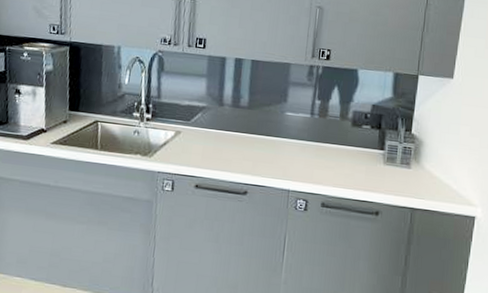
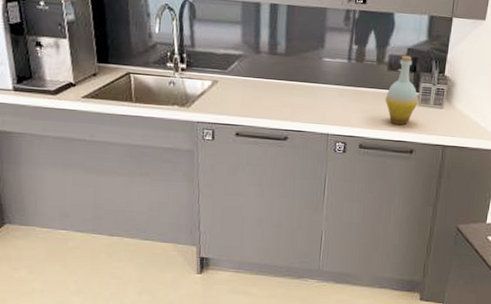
bottle: none [348,111,384,185] -> present [385,55,419,126]

